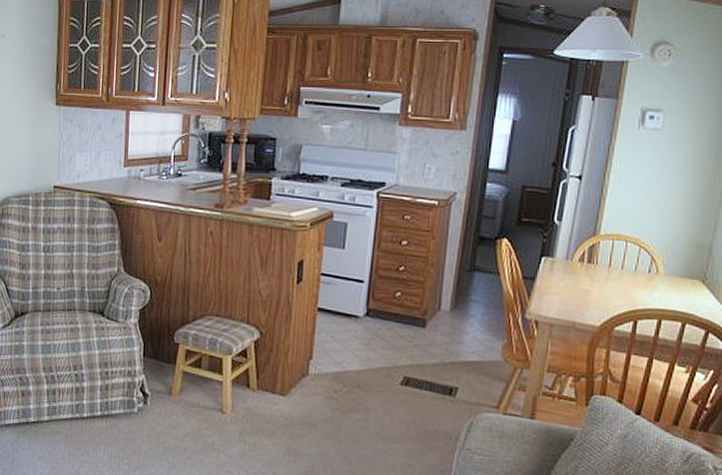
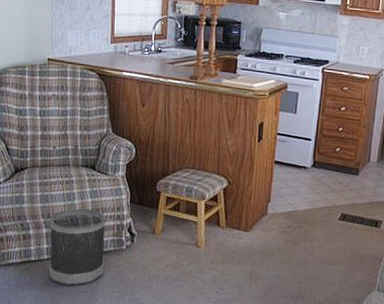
wastebasket: none [49,361,115,455] -> present [48,208,106,286]

